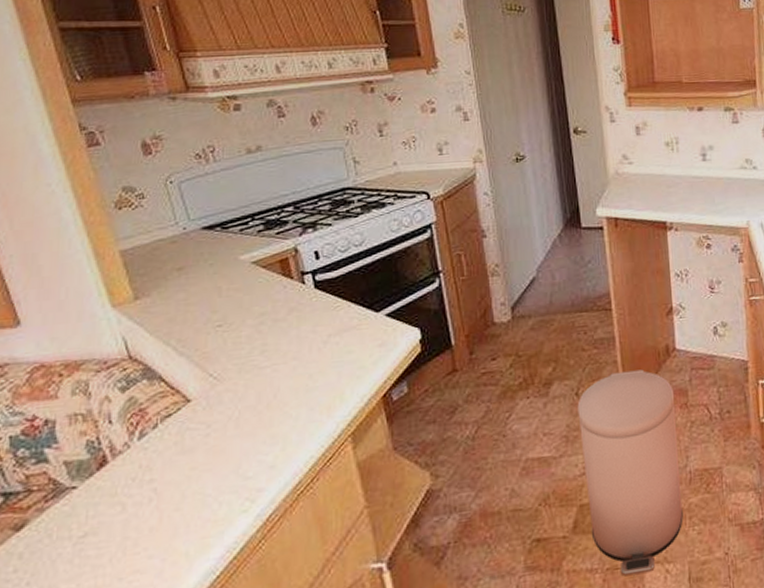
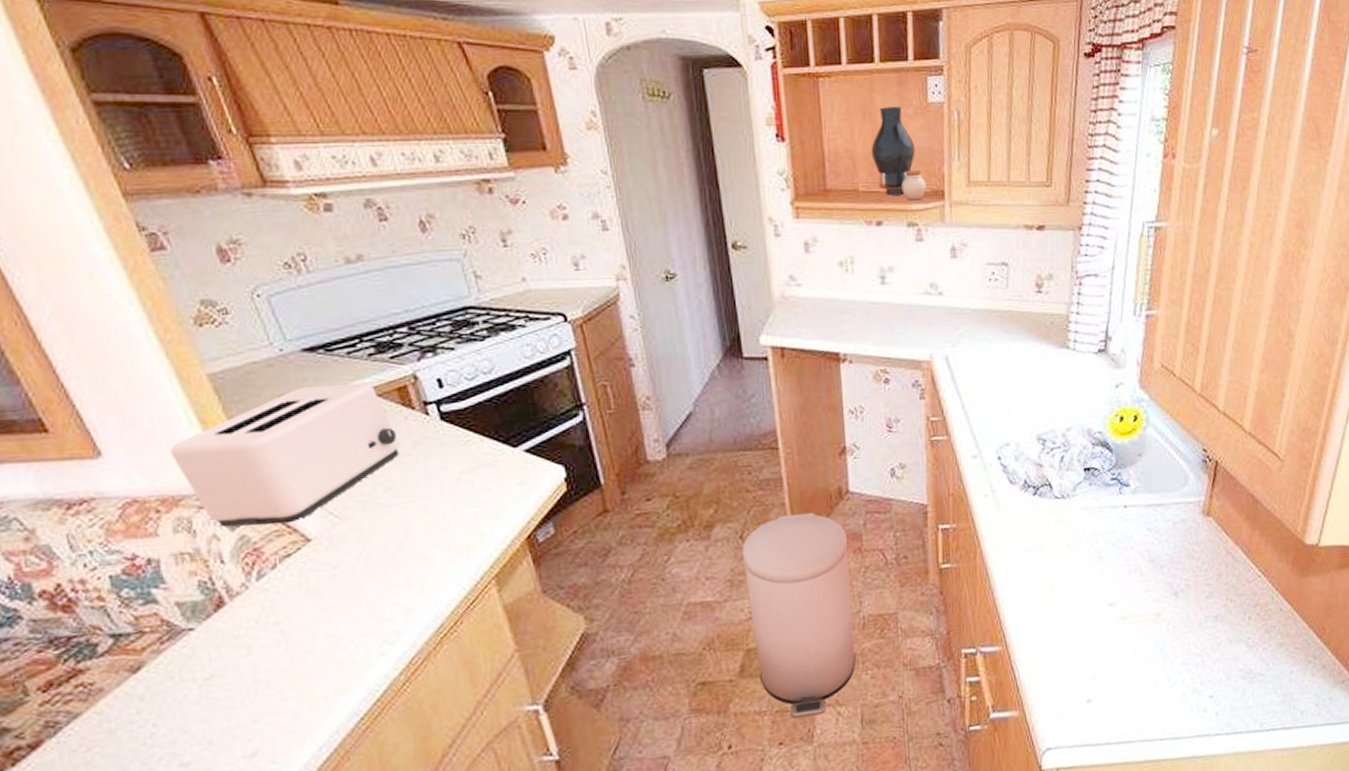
toaster: none [79,255,276,390] -> present [170,382,399,528]
vase: none [692,13,730,85] -> present [871,107,915,195]
jar: none [719,63,740,89] -> present [901,169,926,201]

